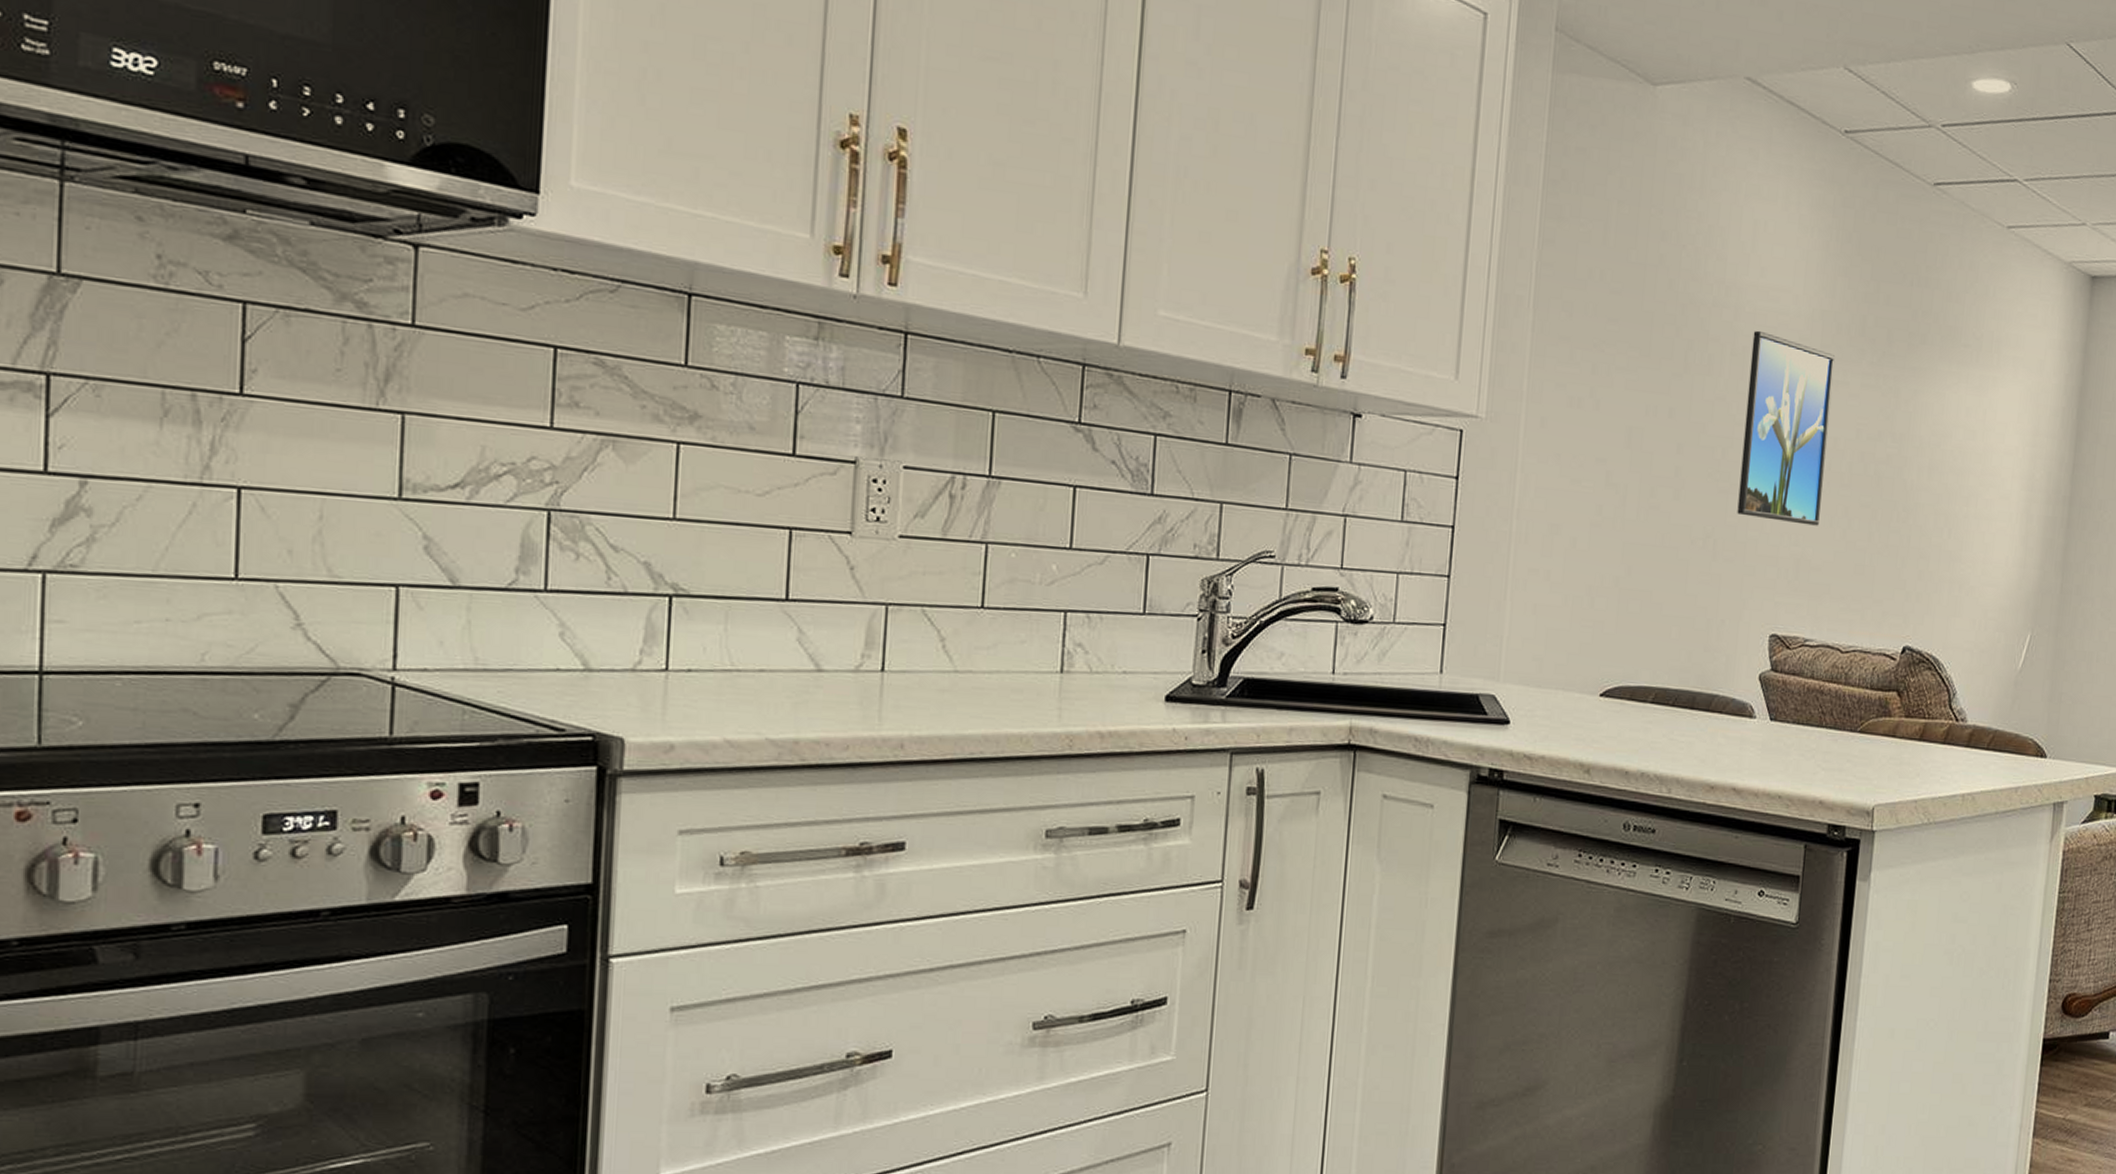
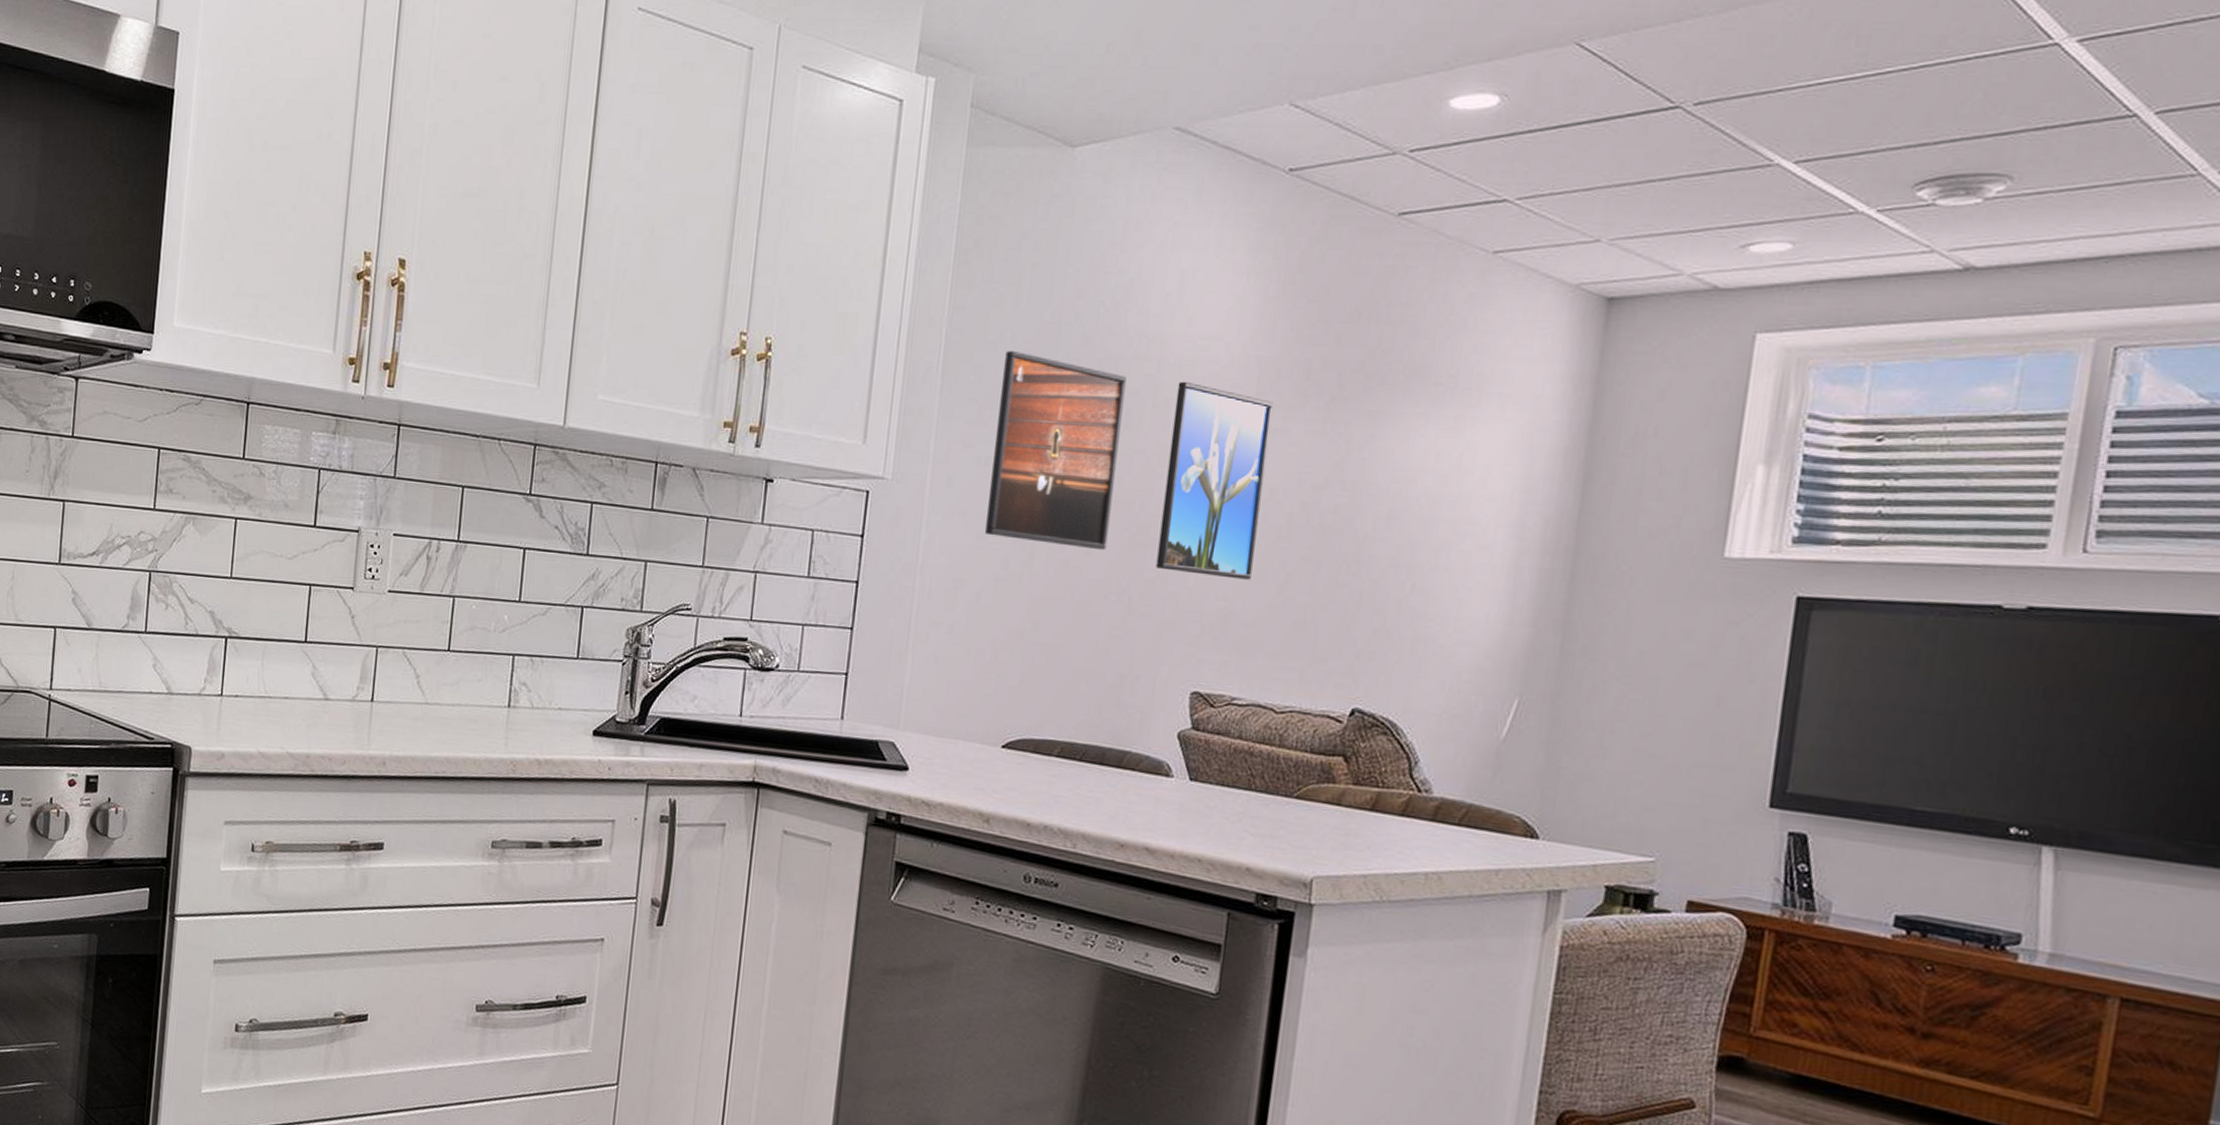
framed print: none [1579,289,1708,496] -> present [985,350,1127,551]

